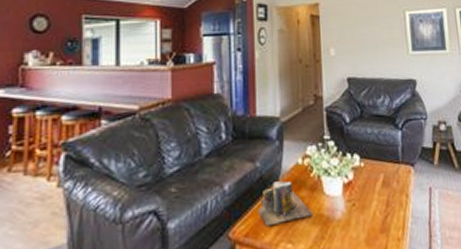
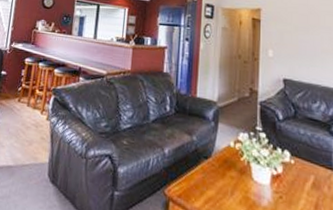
books: present [257,181,313,227] -> none [190,156,240,196]

